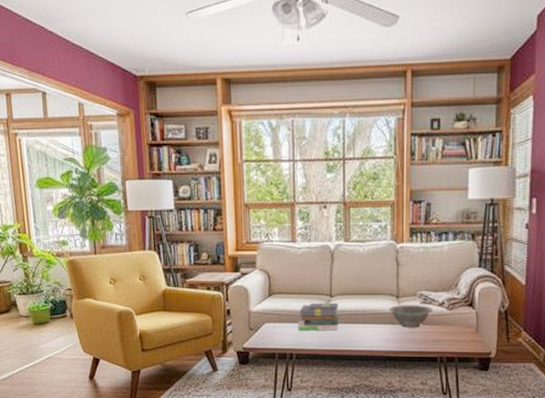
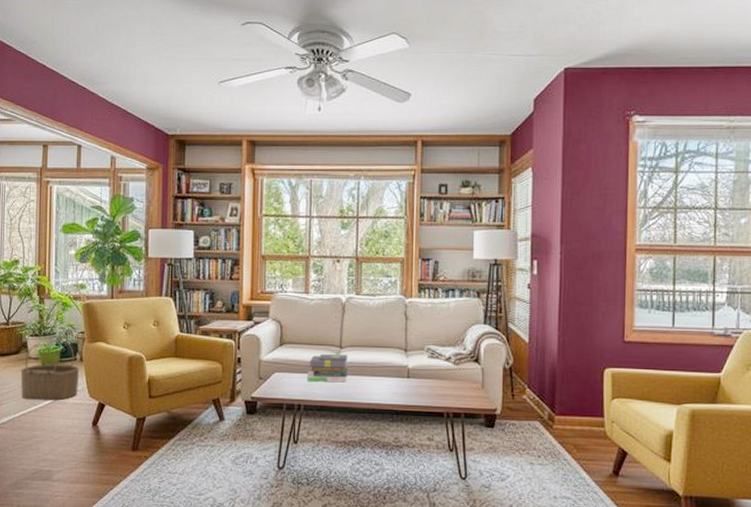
wicker basket: none [13,297,72,357] -> present [20,339,80,401]
decorative bowl: present [389,305,433,328] -> none [397,358,440,382]

